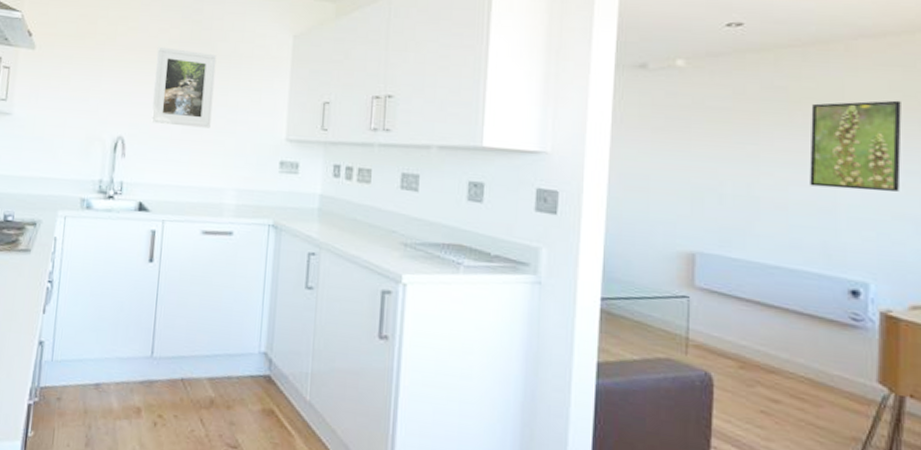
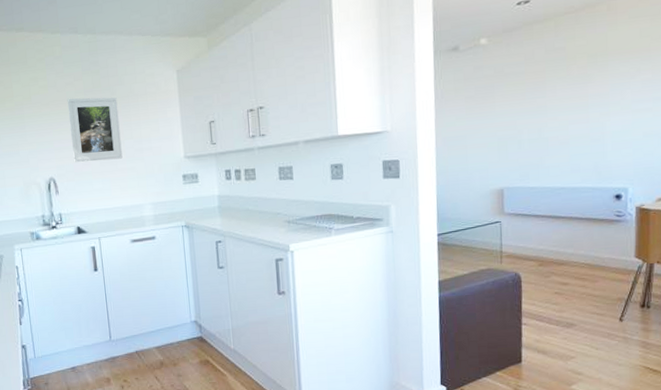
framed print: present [809,100,902,192] -> none [583,43,650,122]

